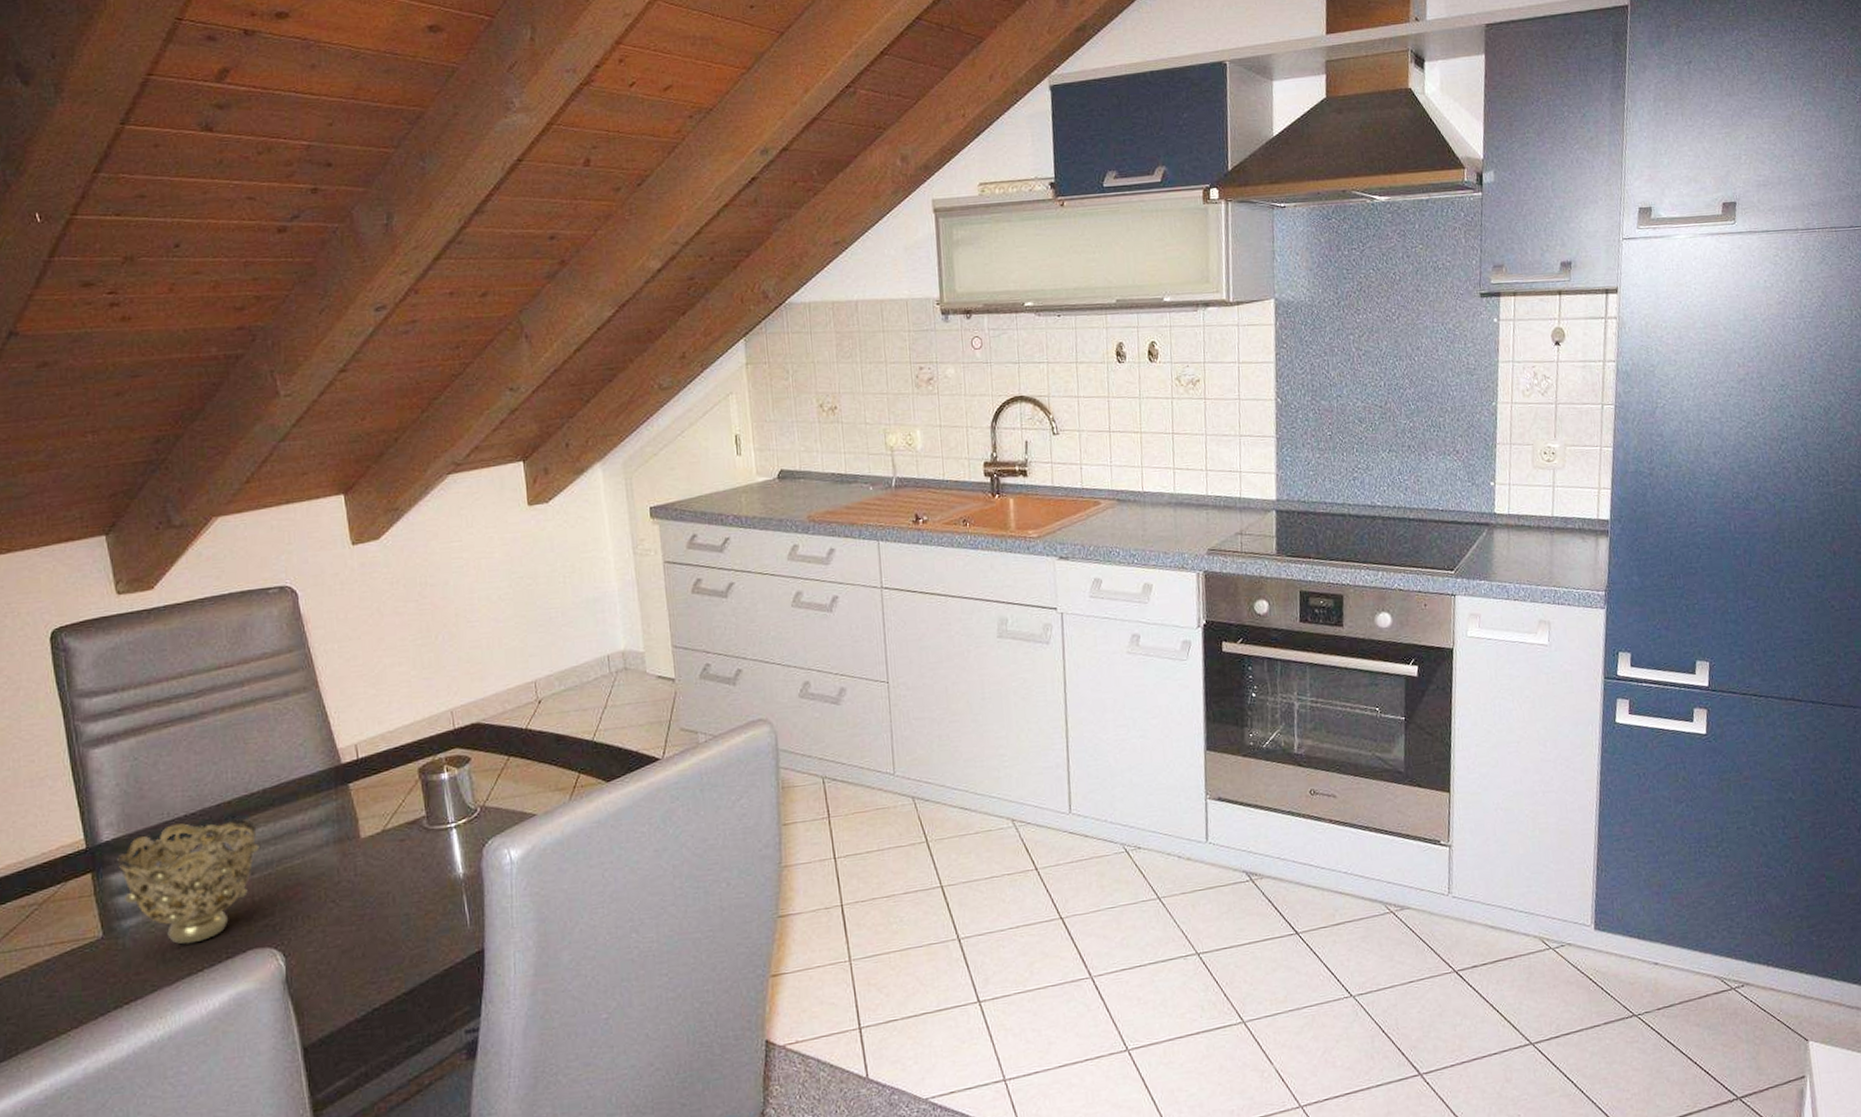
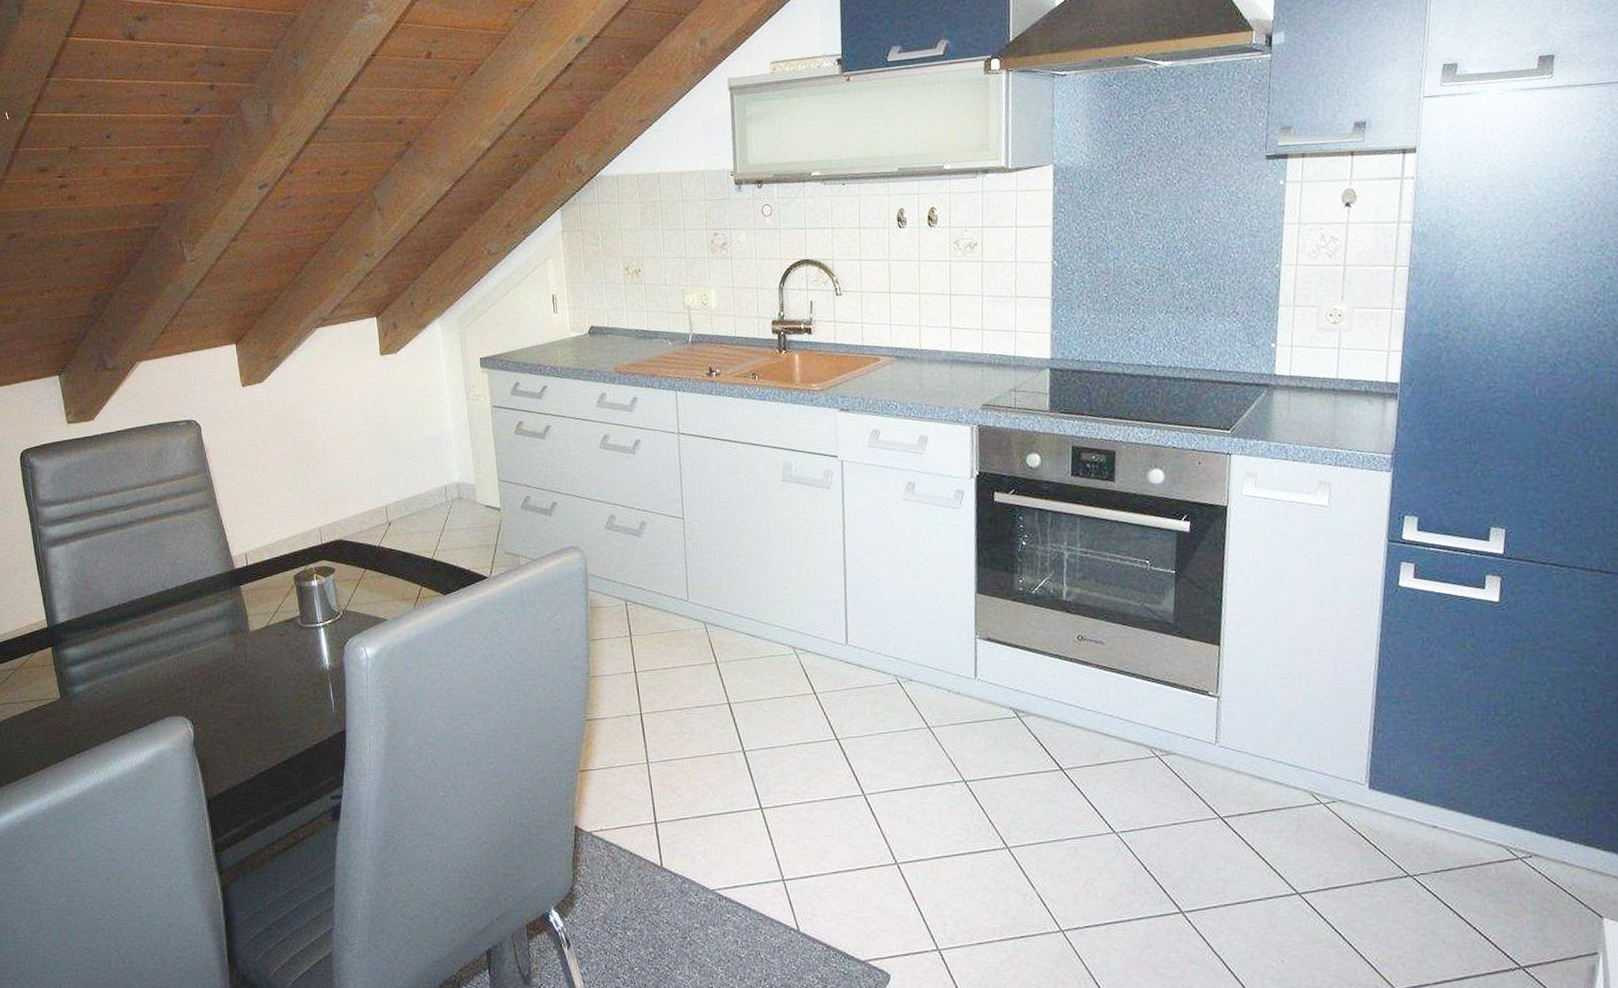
decorative bowl: present [116,818,259,945] -> none [69,610,174,709]

